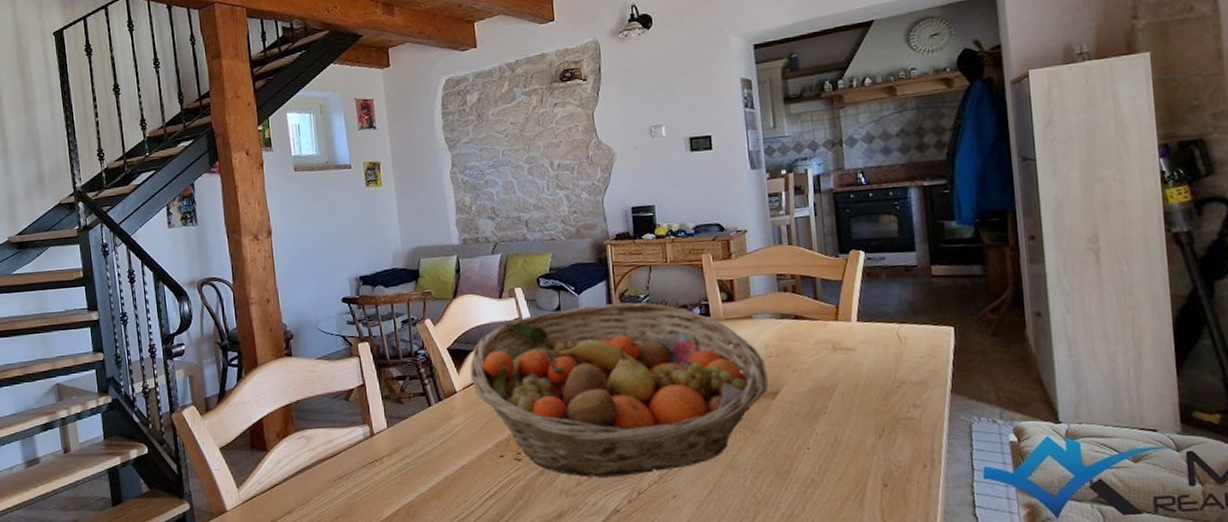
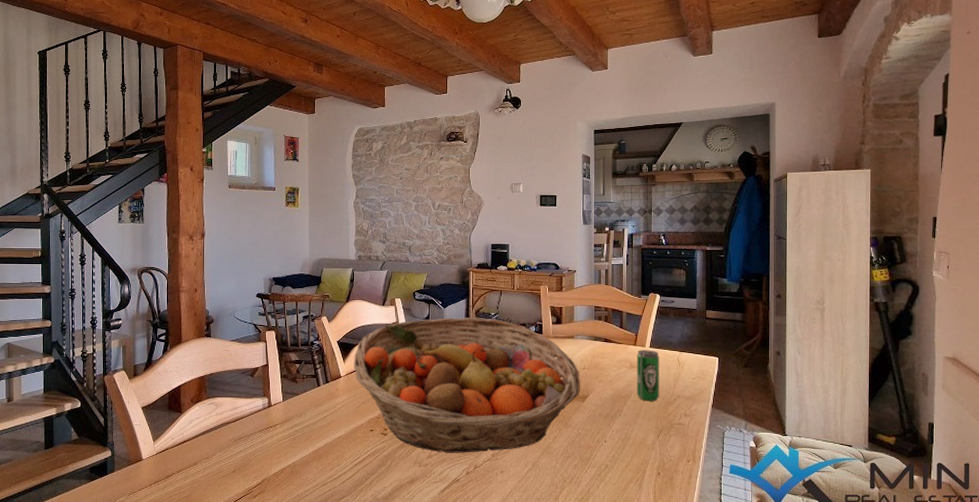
beverage can: none [839,324,876,392] -> present [636,350,659,401]

